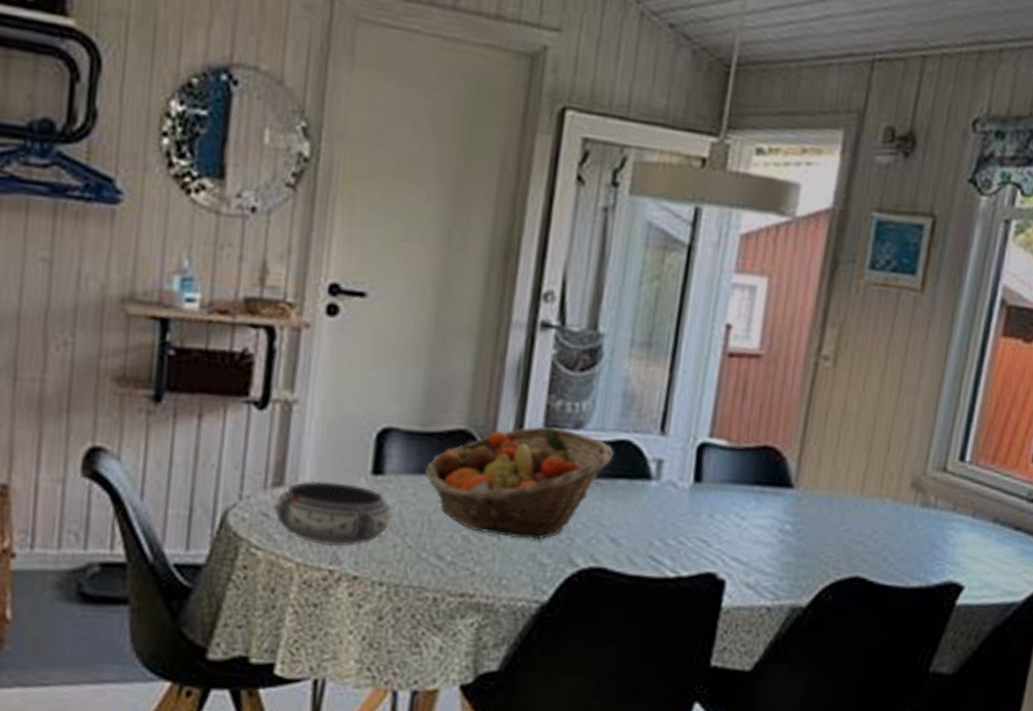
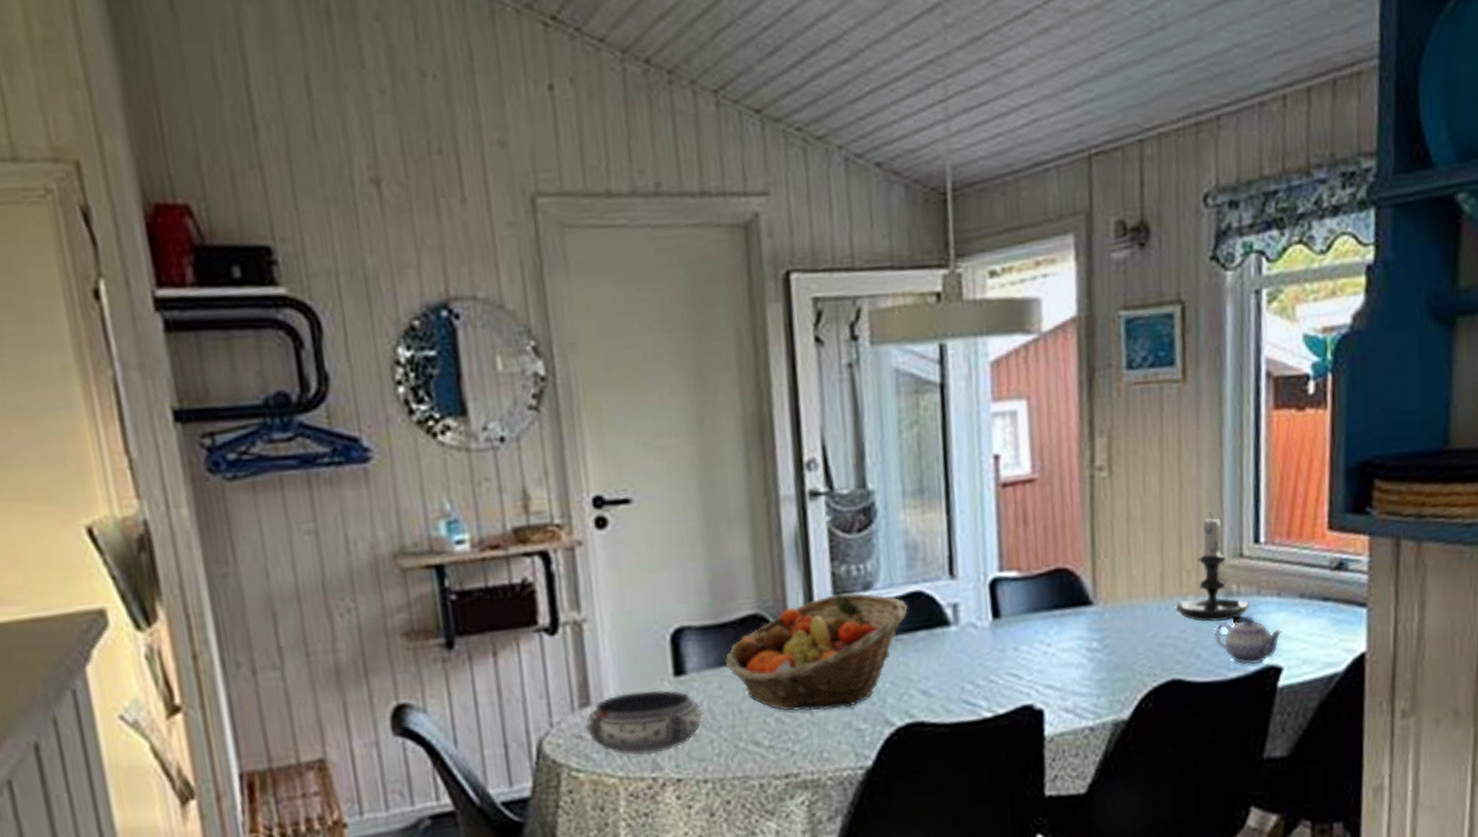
candle holder: none [870,421,945,531] -> present [1173,512,1250,622]
teapot: none [904,530,970,579] -> present [1215,616,1282,665]

